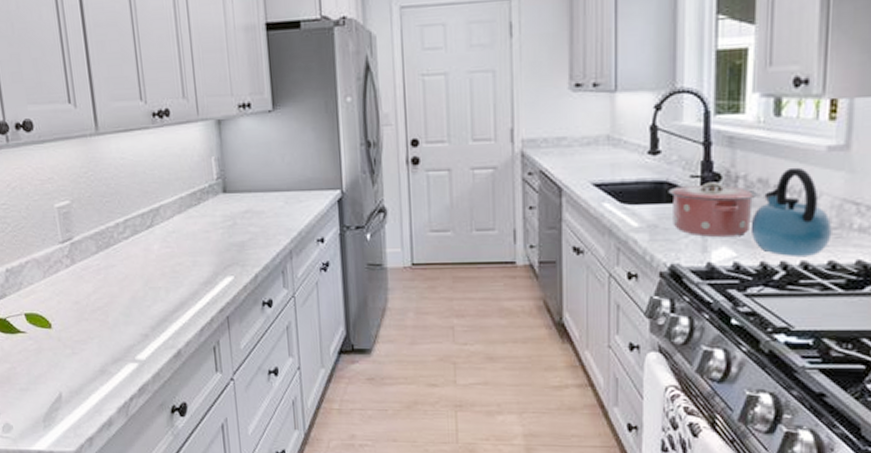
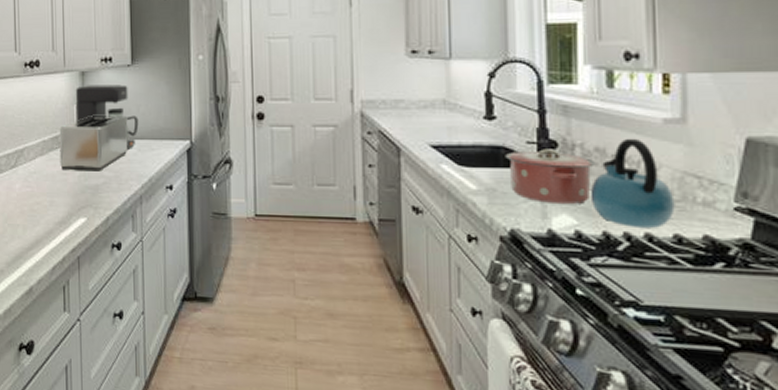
toaster: none [197,166,274,228] -> present [59,116,128,172]
coffee maker: none [211,132,285,203] -> present [75,85,139,149]

